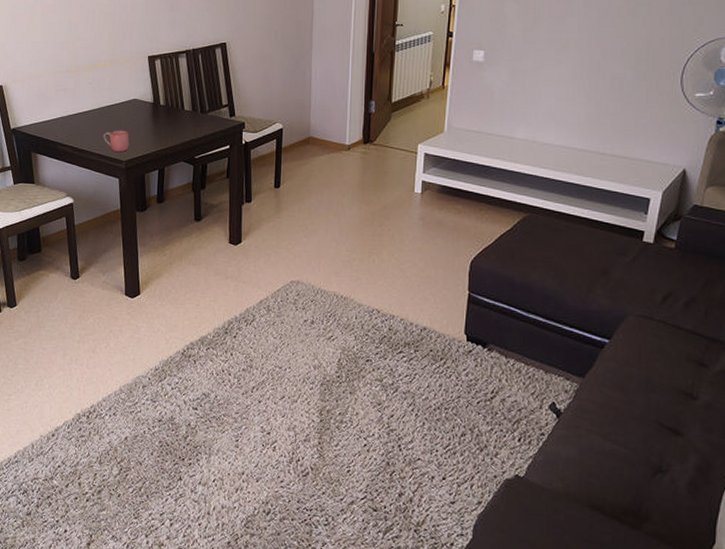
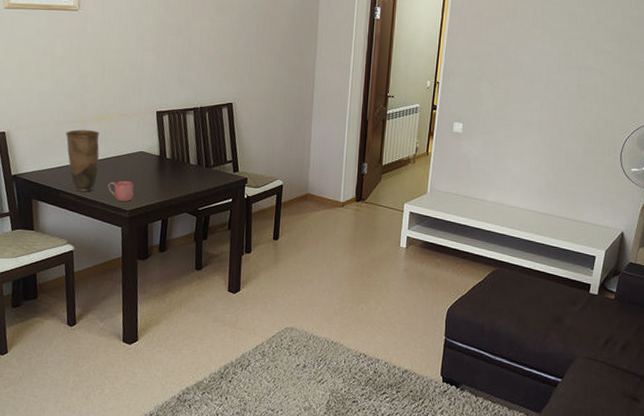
vase: none [60,80,93,144] -> present [66,129,100,192]

